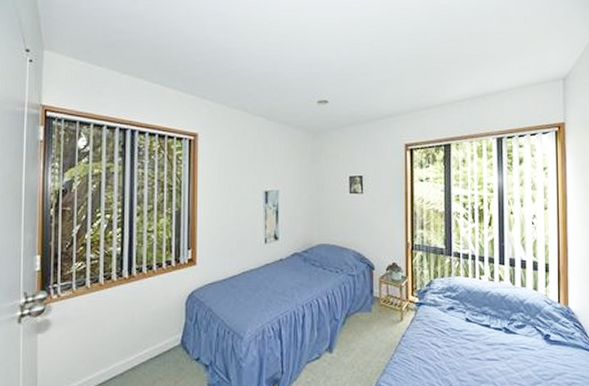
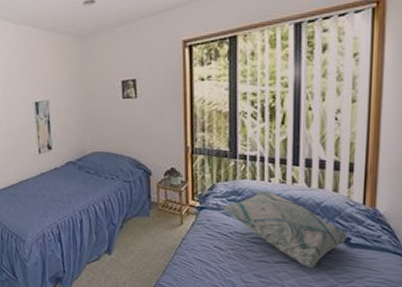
decorative pillow: none [438,288,548,366] -> present [221,190,348,269]

